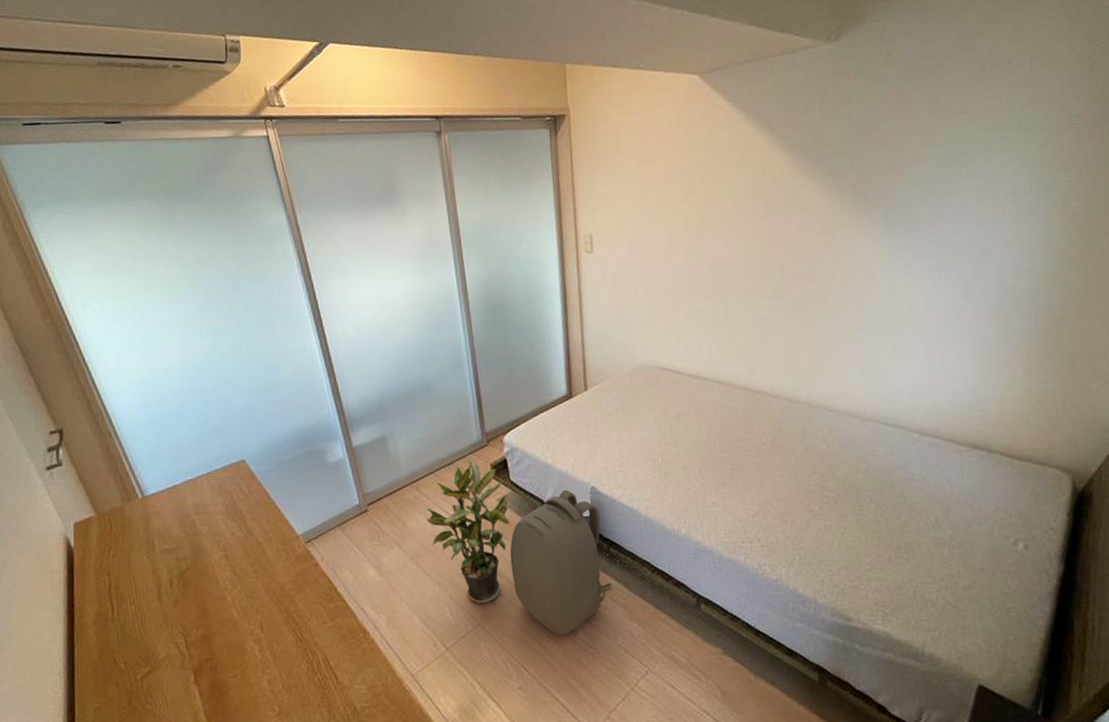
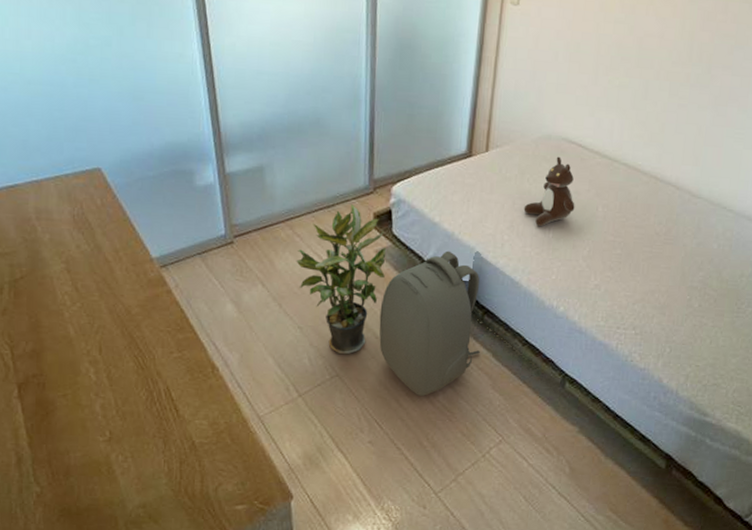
stuffed animal: none [629,384,679,454] -> present [523,156,575,227]

